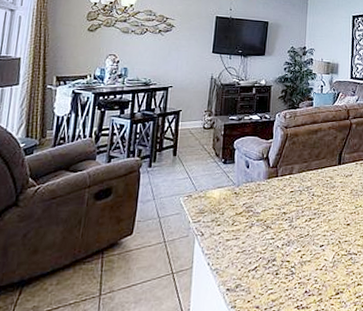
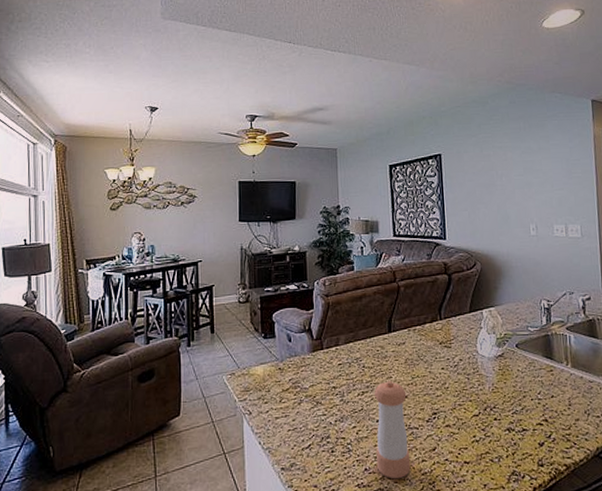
pepper shaker: none [317,209,349,301] -> present [375,381,411,478]

